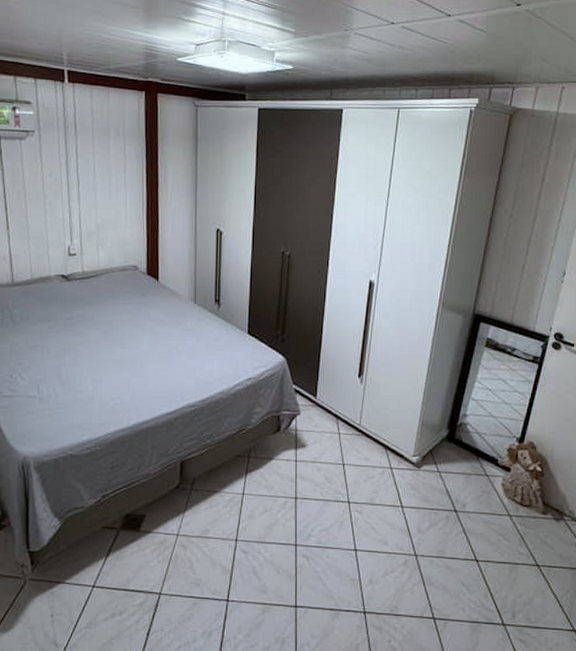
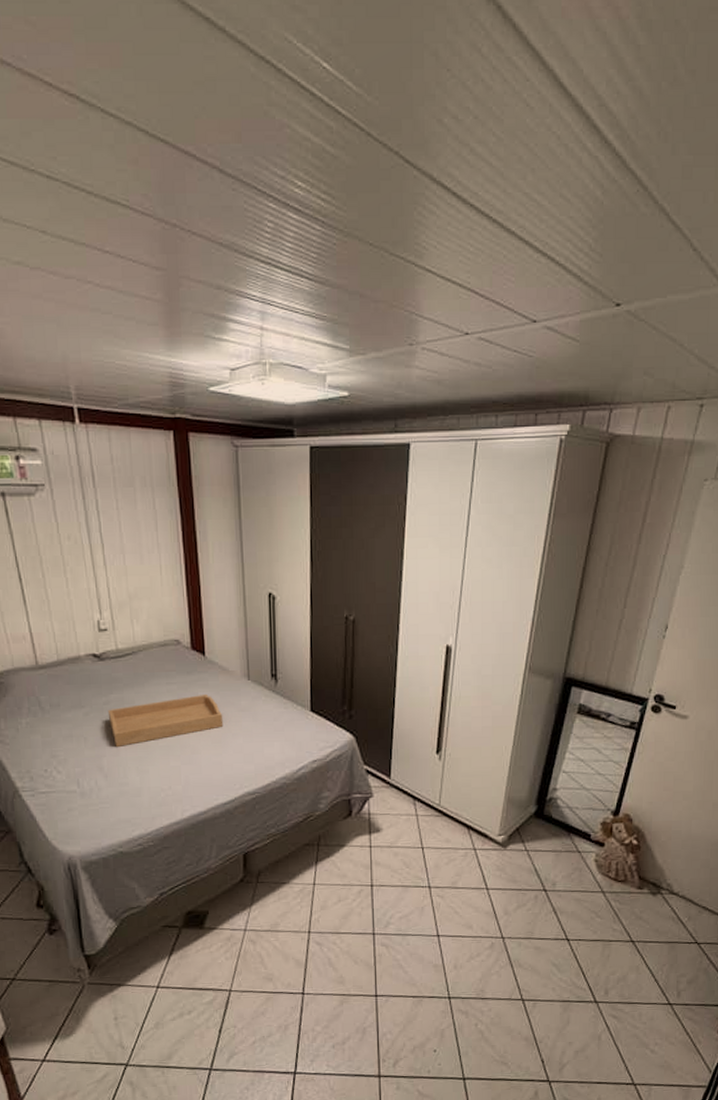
serving tray: none [70,314,171,359] -> present [107,693,224,748]

